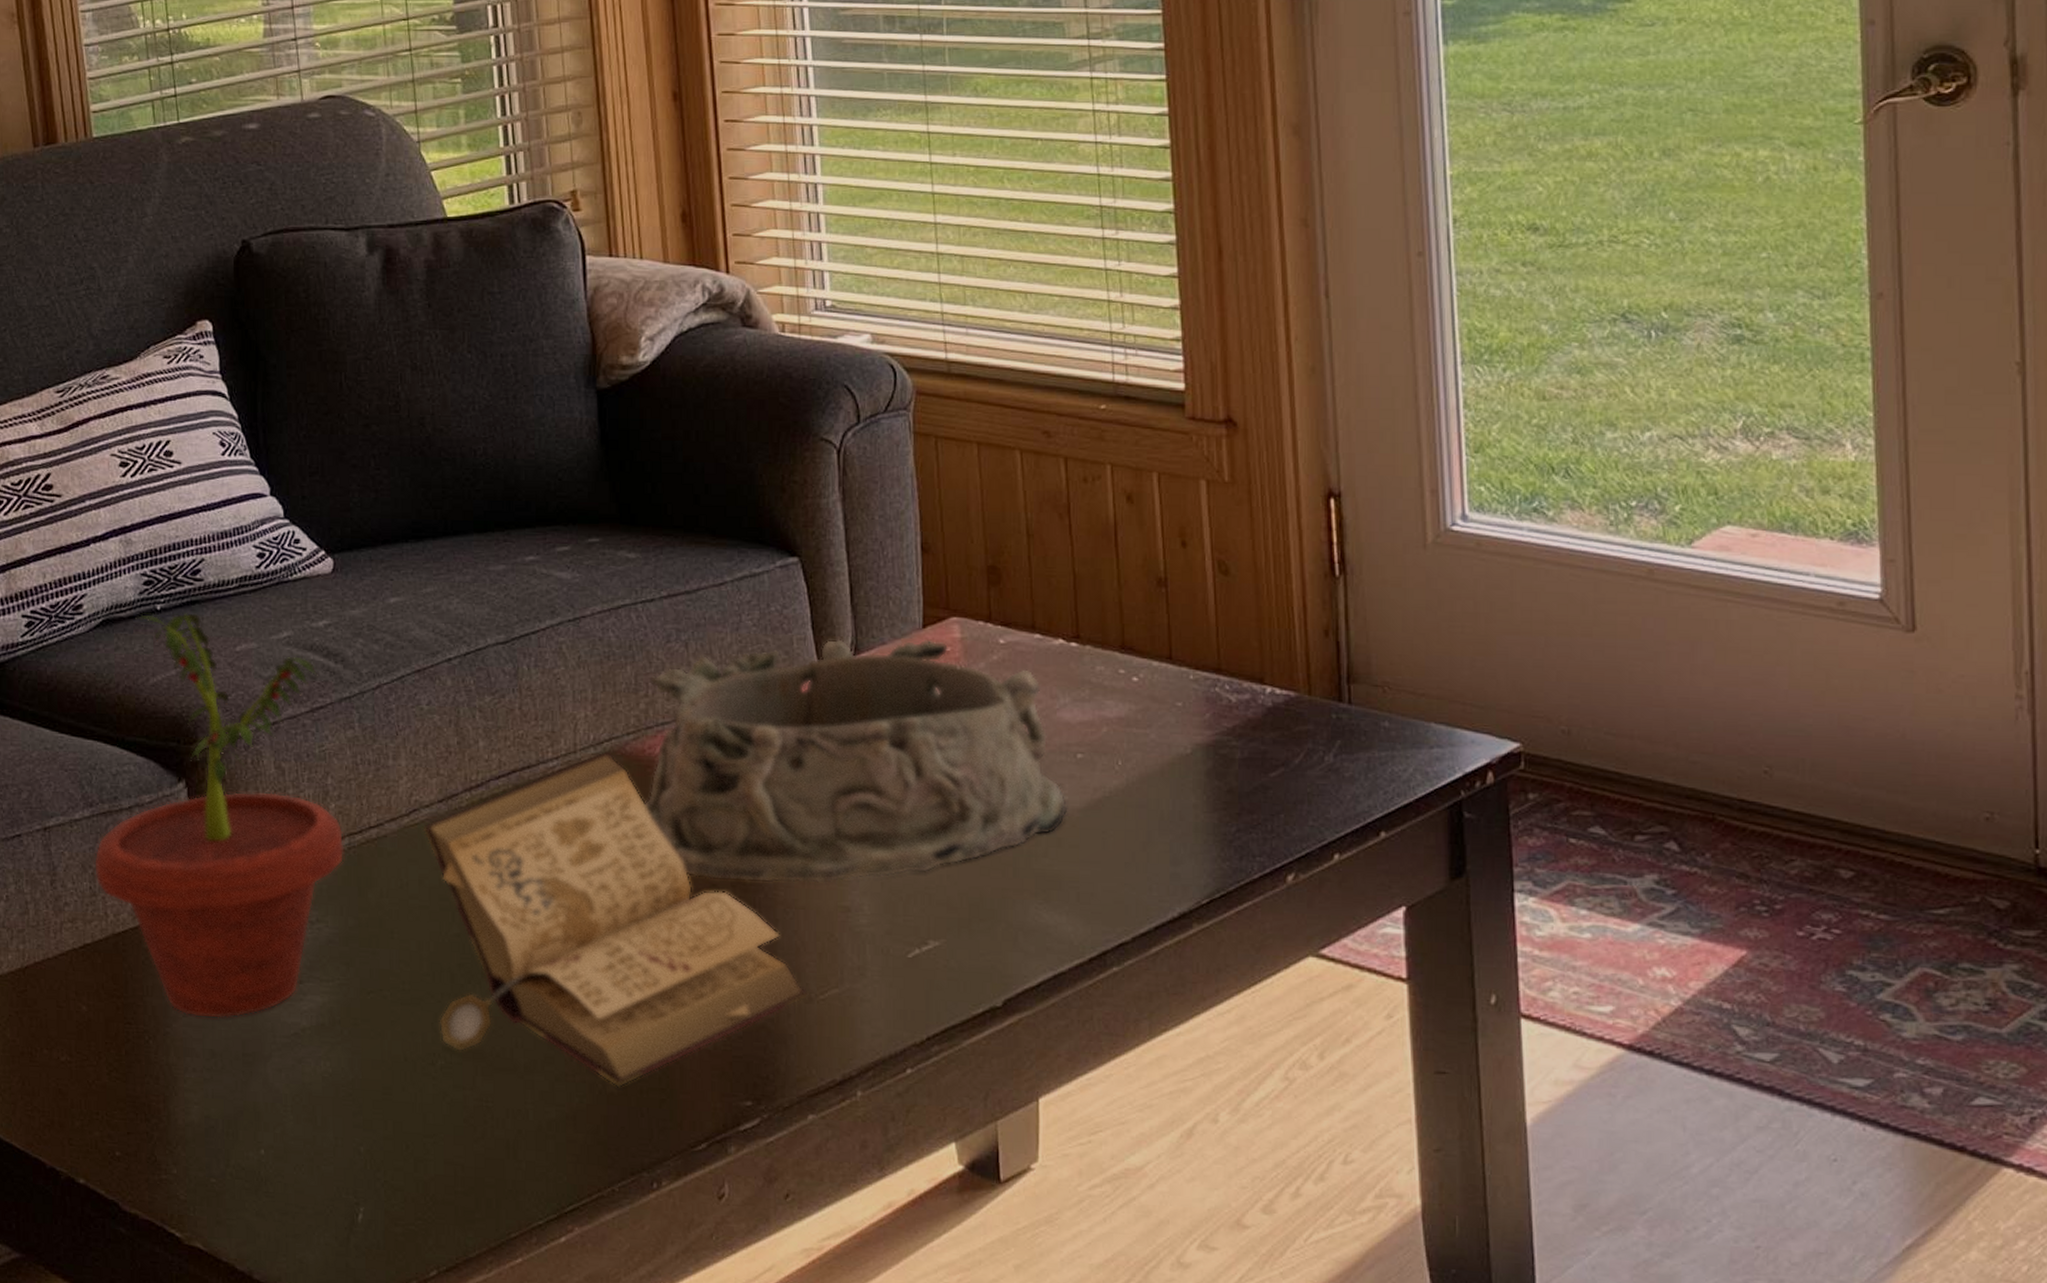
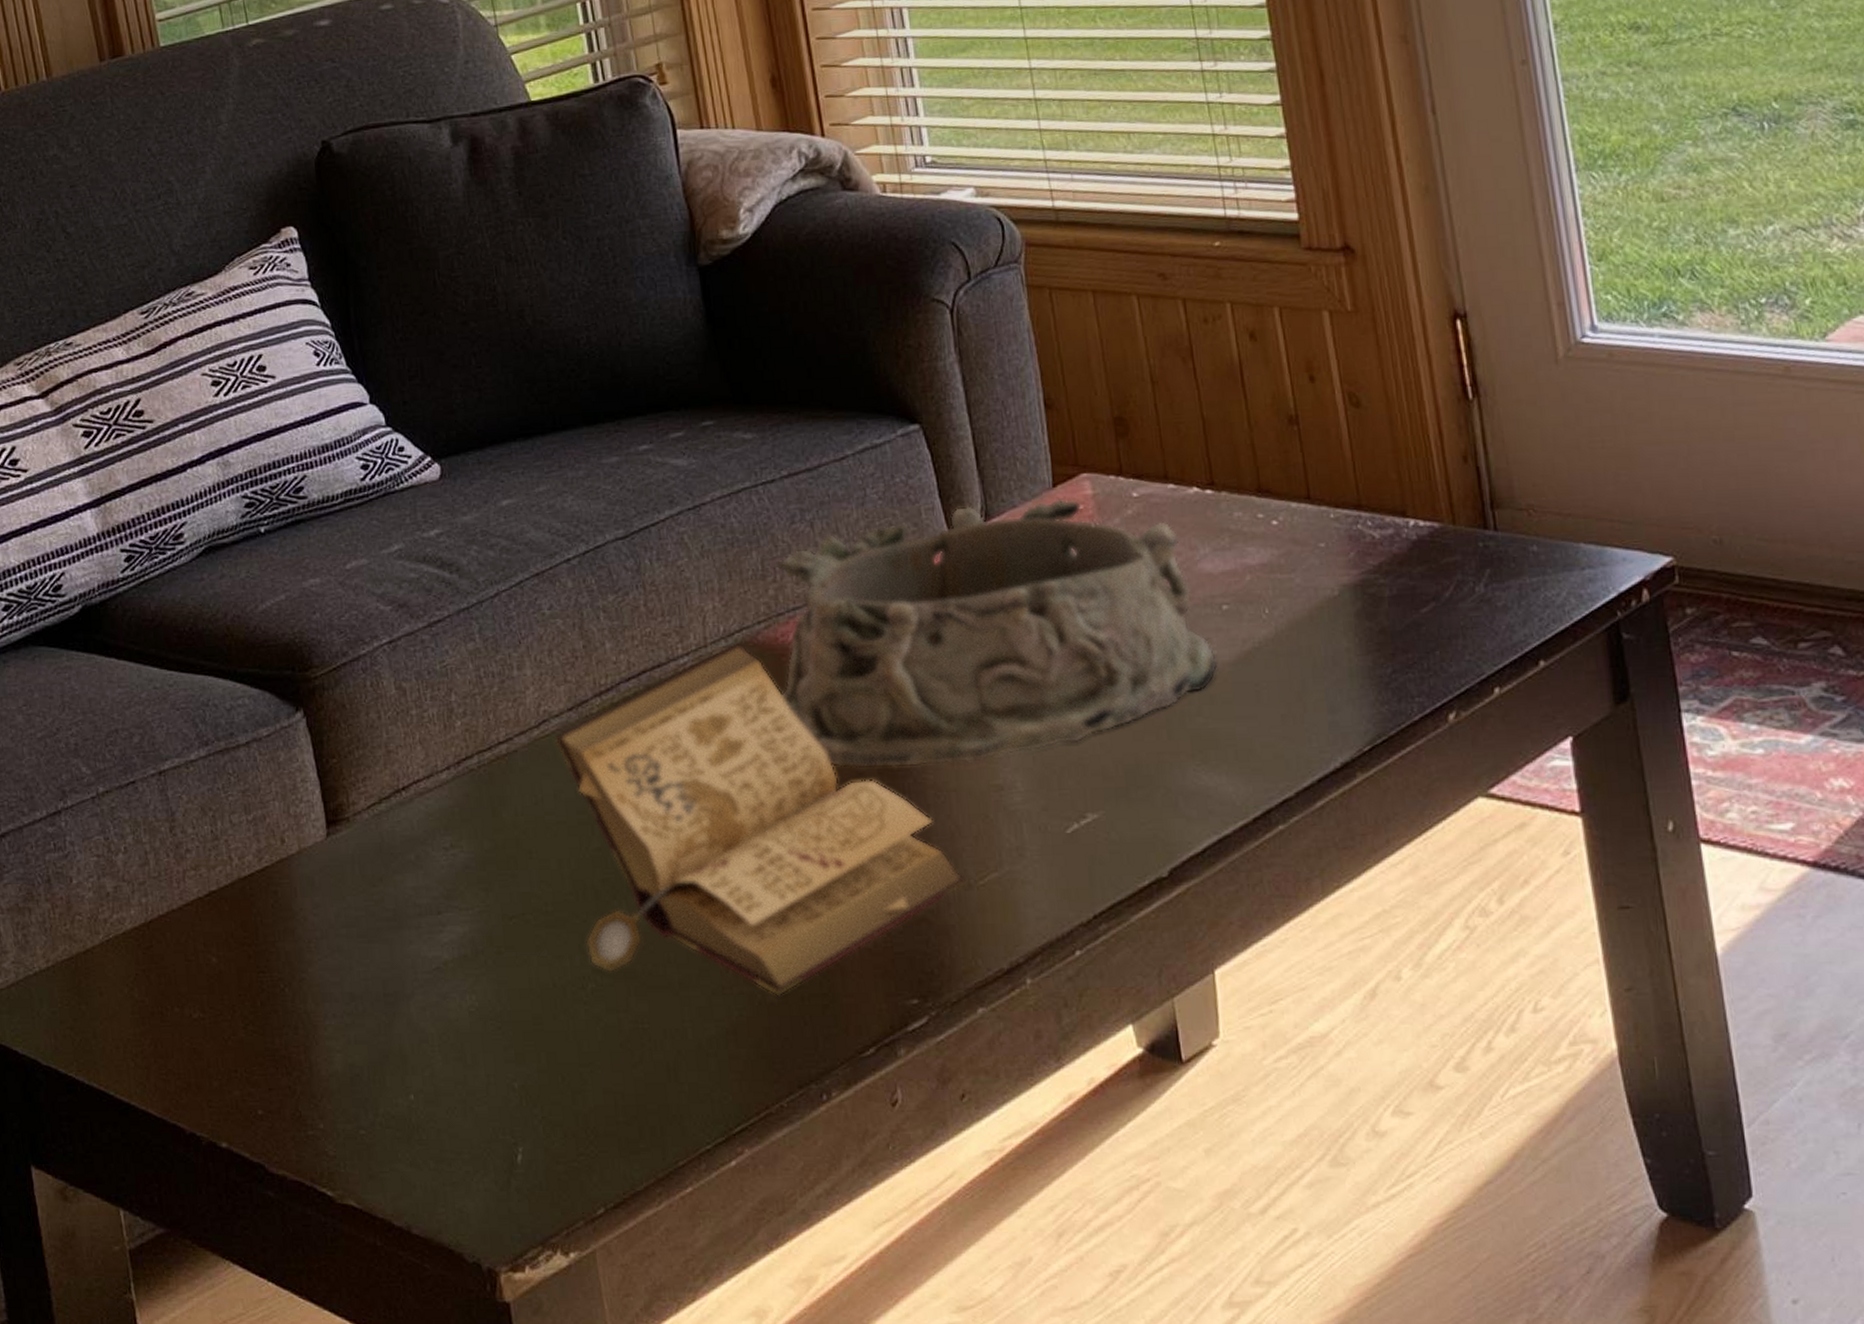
potted plant: present [93,612,345,1019] -> none [213,532,475,959]

